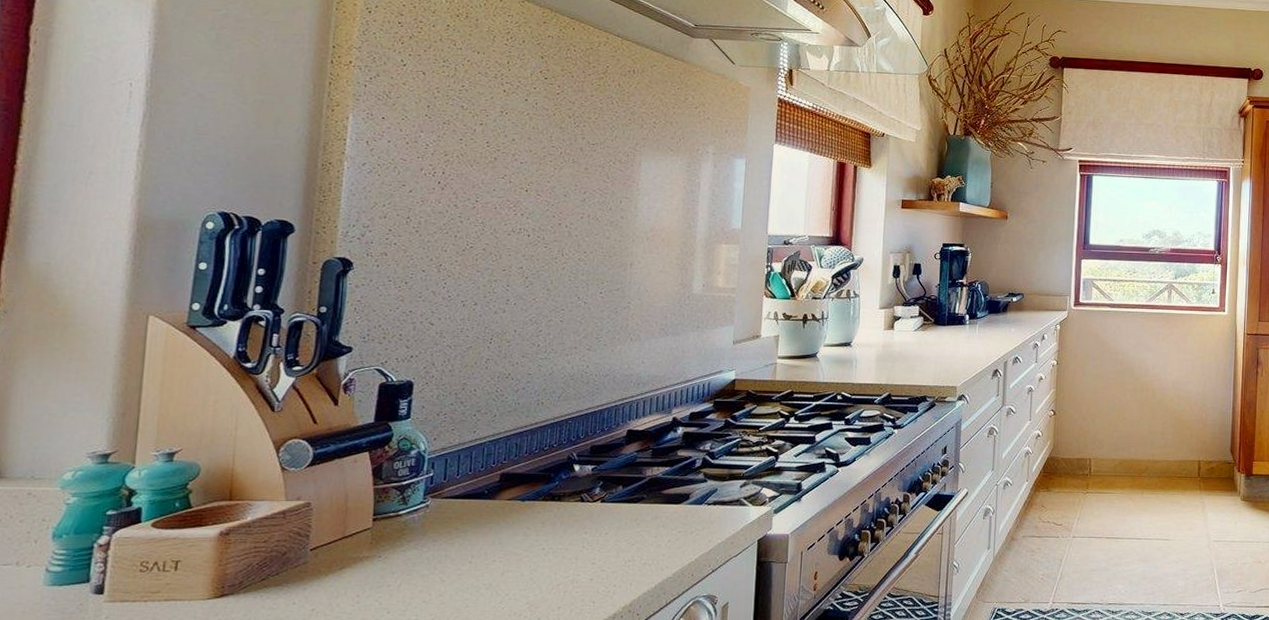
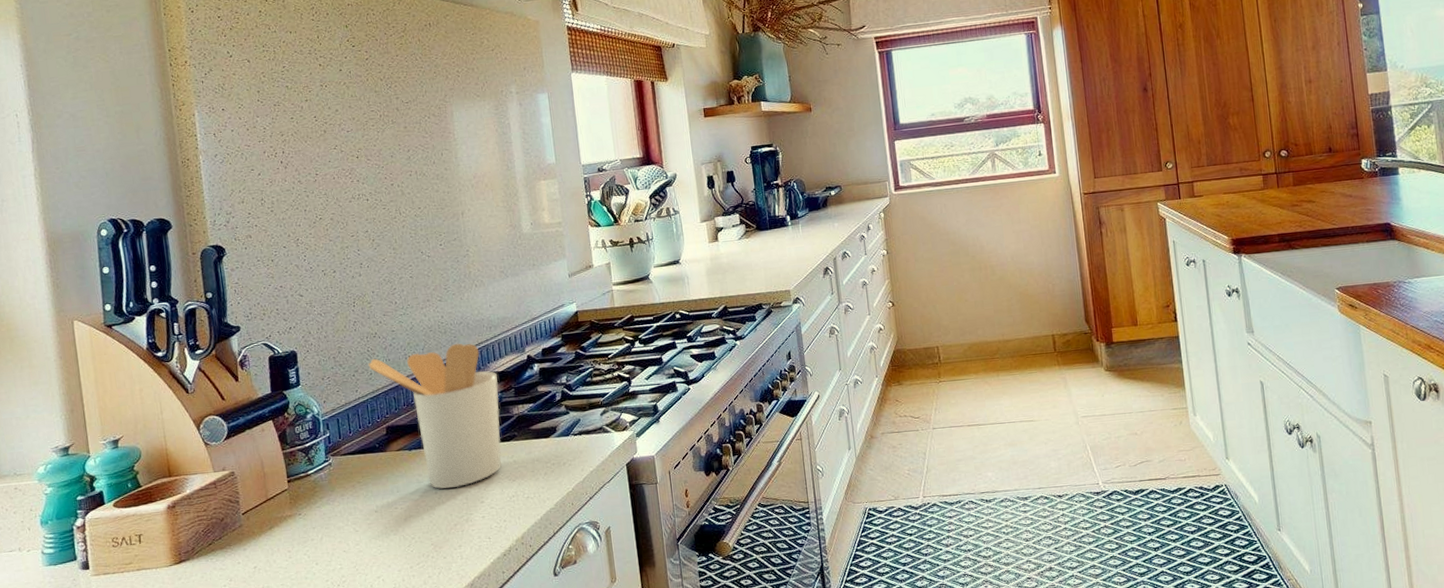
utensil holder: none [494,395,637,546] -> present [368,343,502,489]

